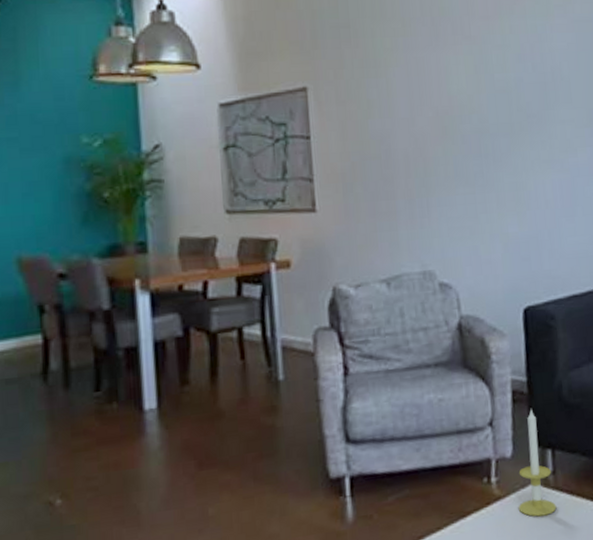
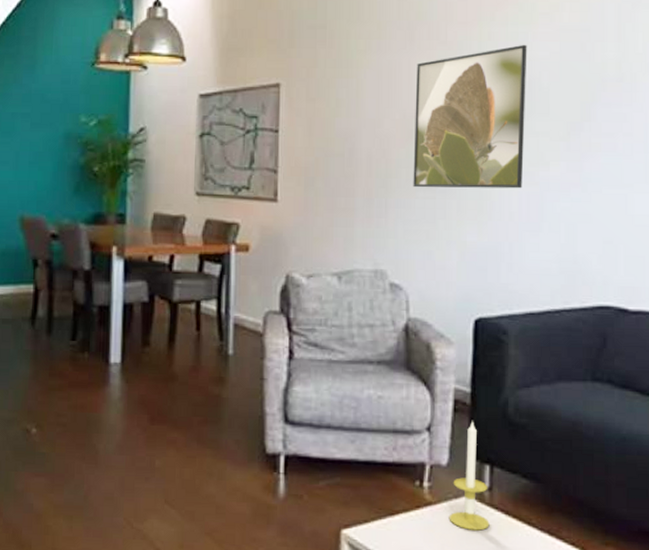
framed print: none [444,36,555,185] -> present [413,44,527,189]

